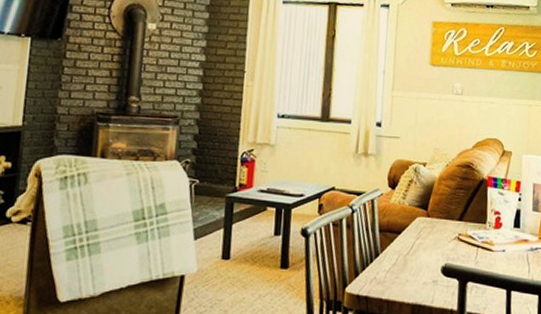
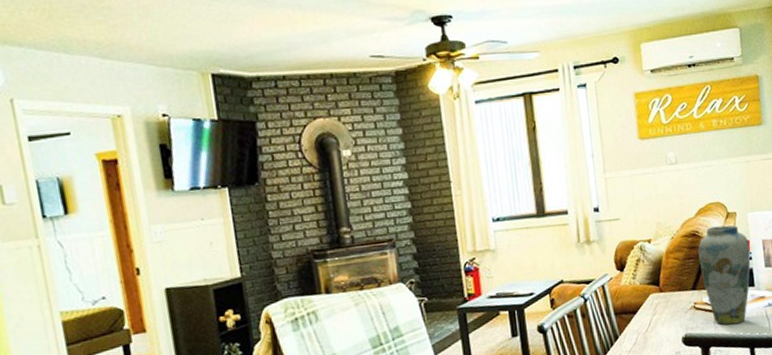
vase: none [469,161,521,263] -> present [698,225,751,325]

